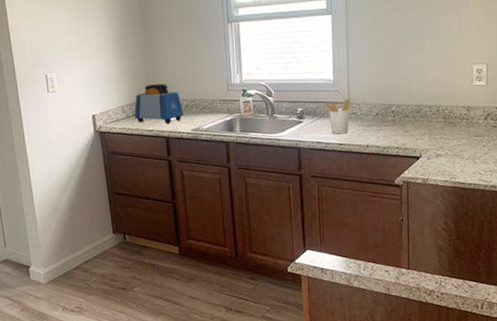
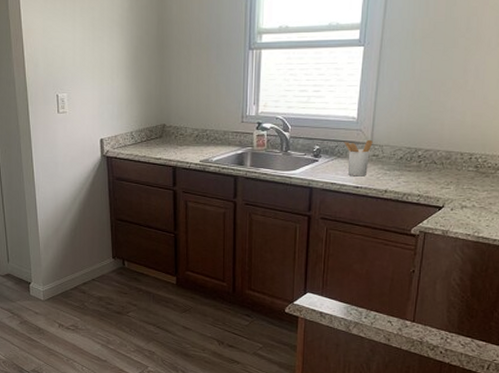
toaster: present [134,84,184,124] -> none [142,111,194,153]

